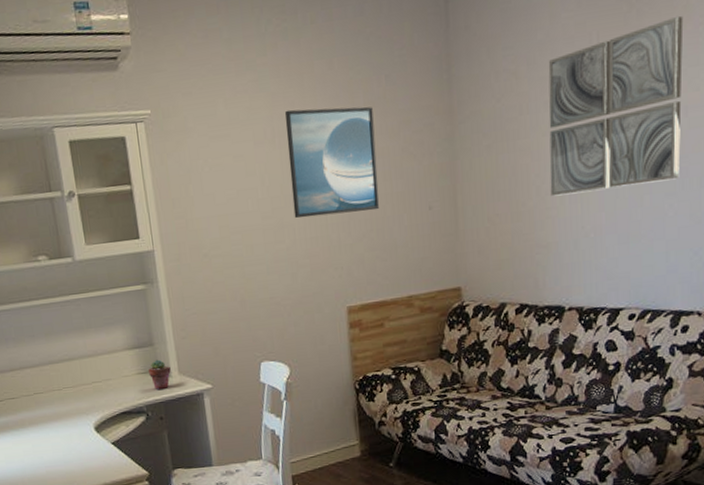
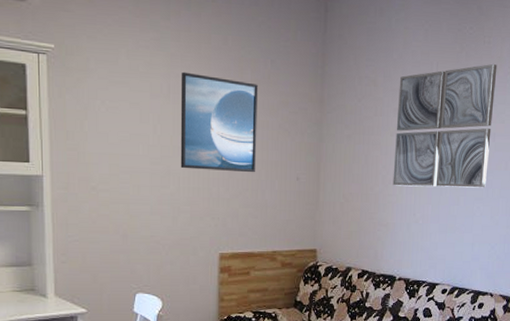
potted succulent: present [148,359,171,389] -> none [24,279,47,308]

